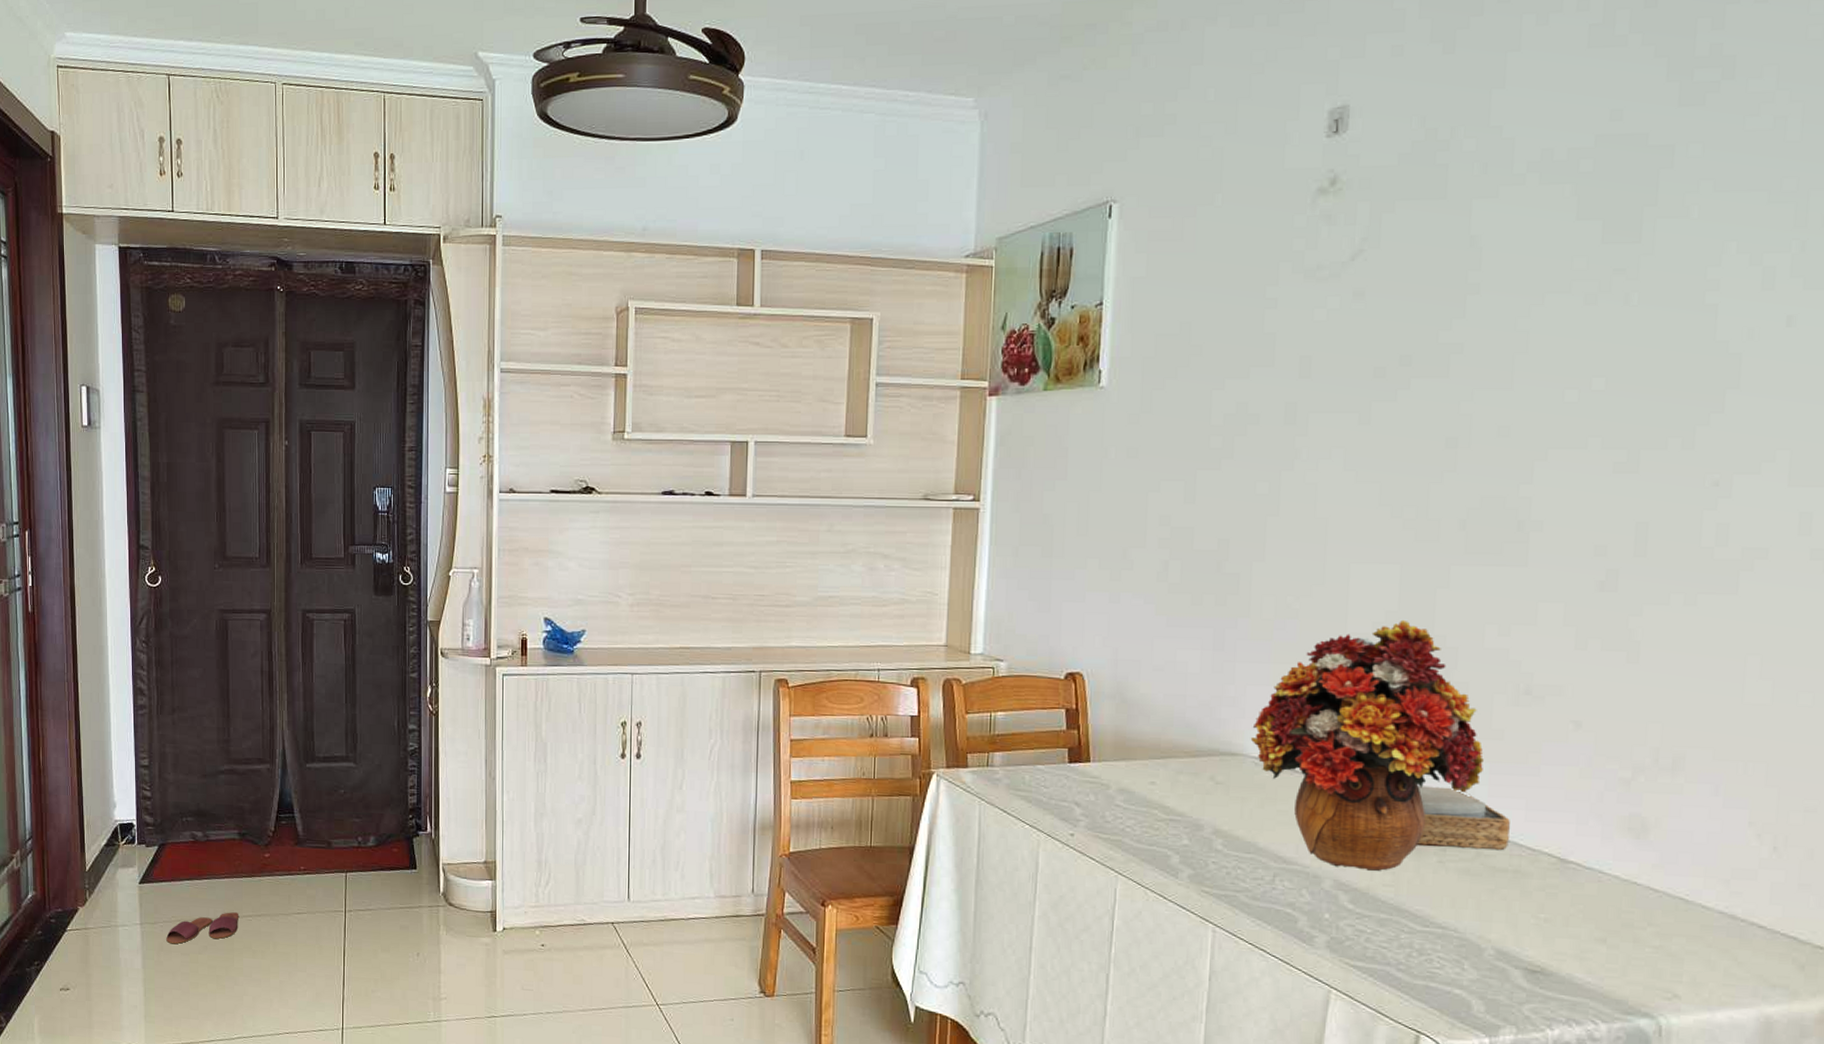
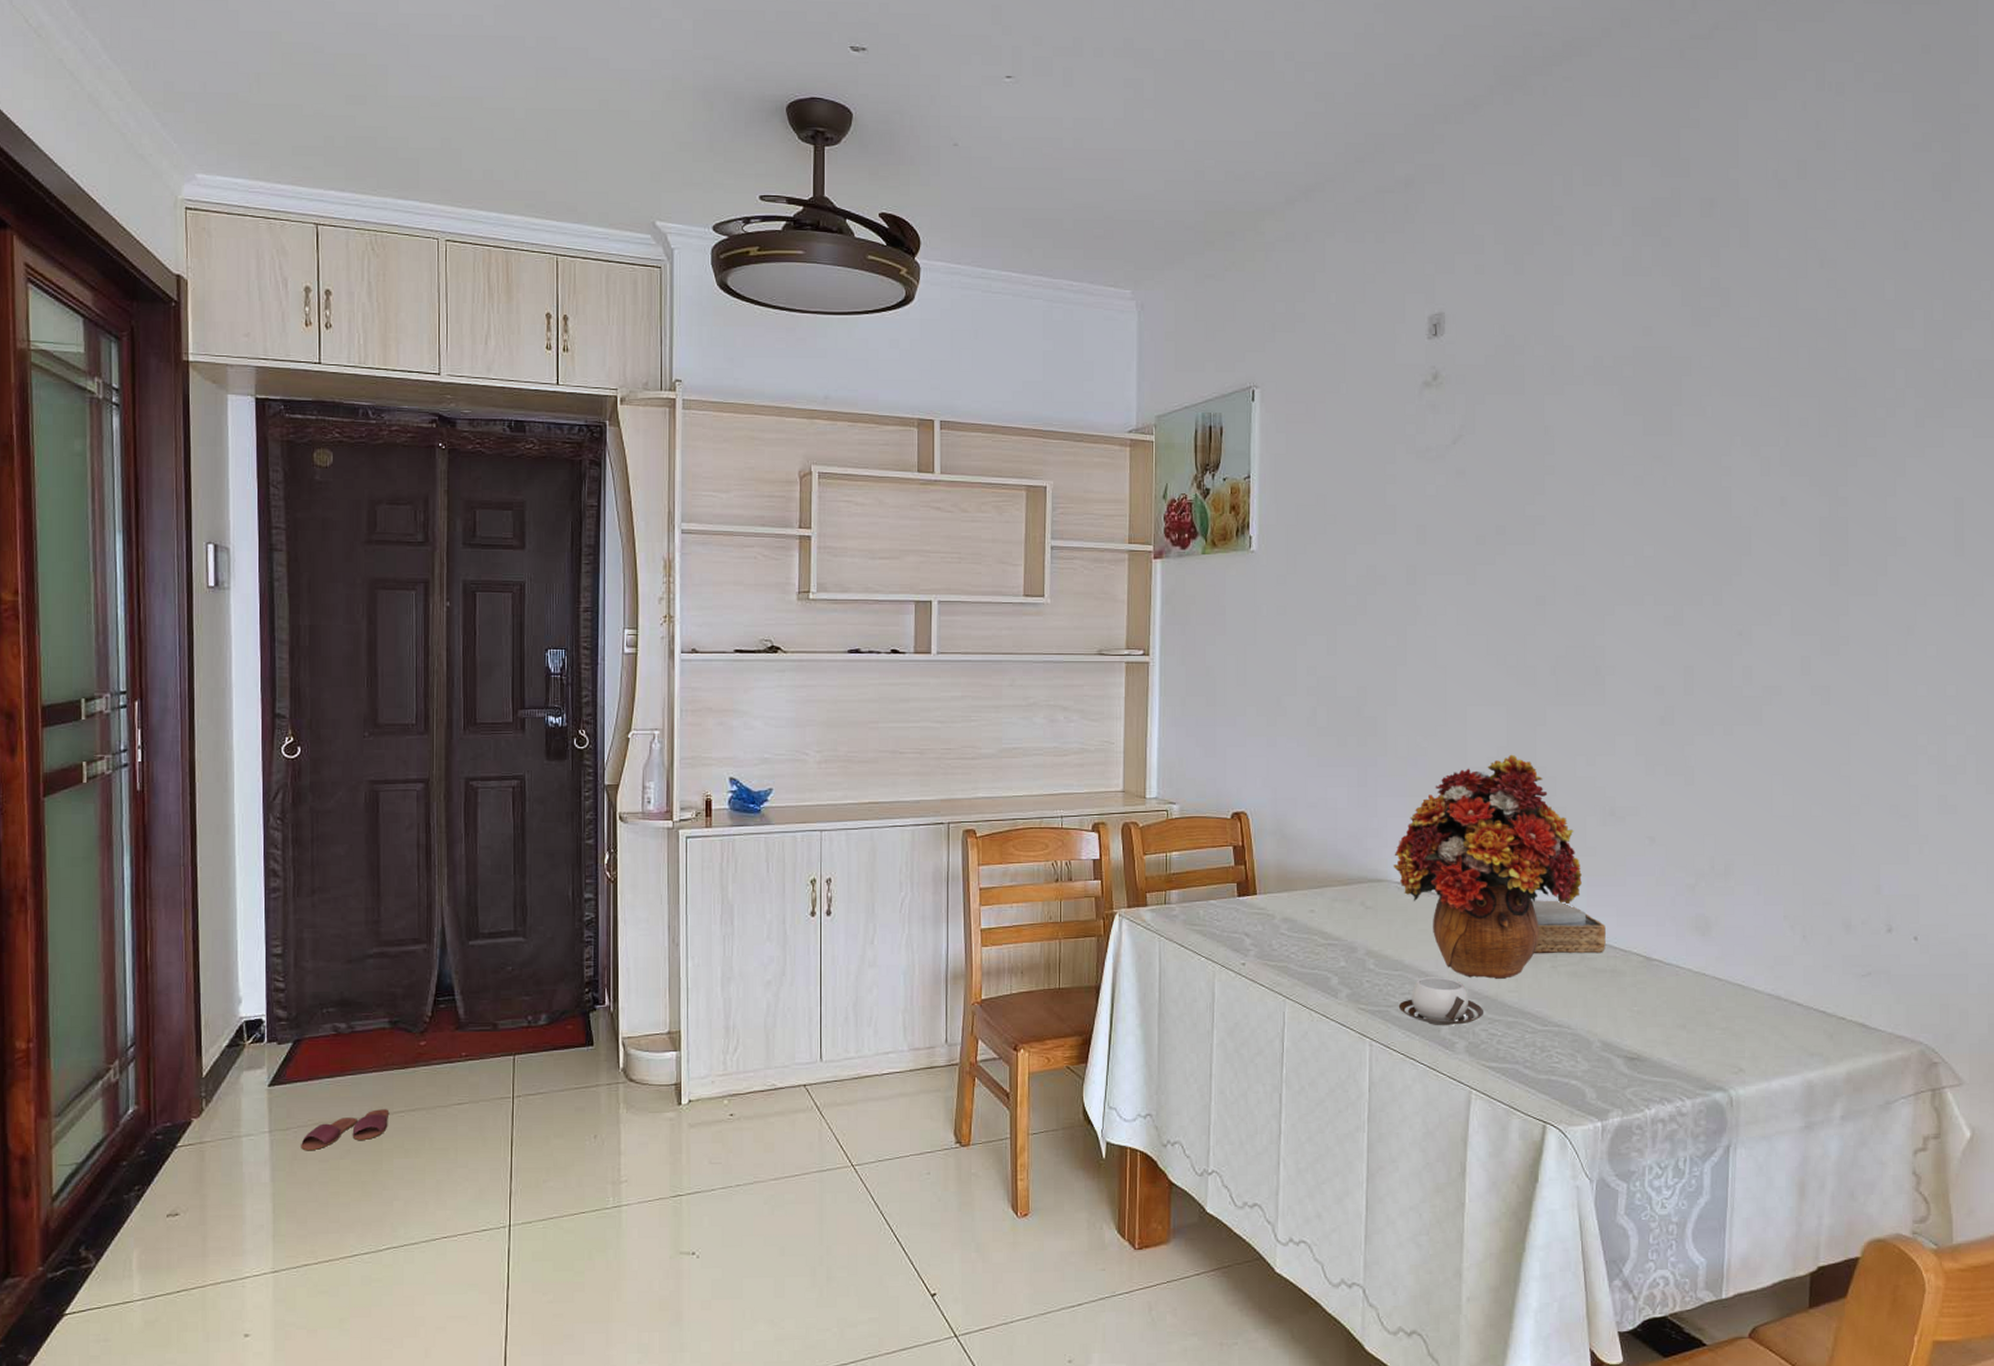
cup: none [1248,862,1352,918] -> present [1398,977,1484,1026]

